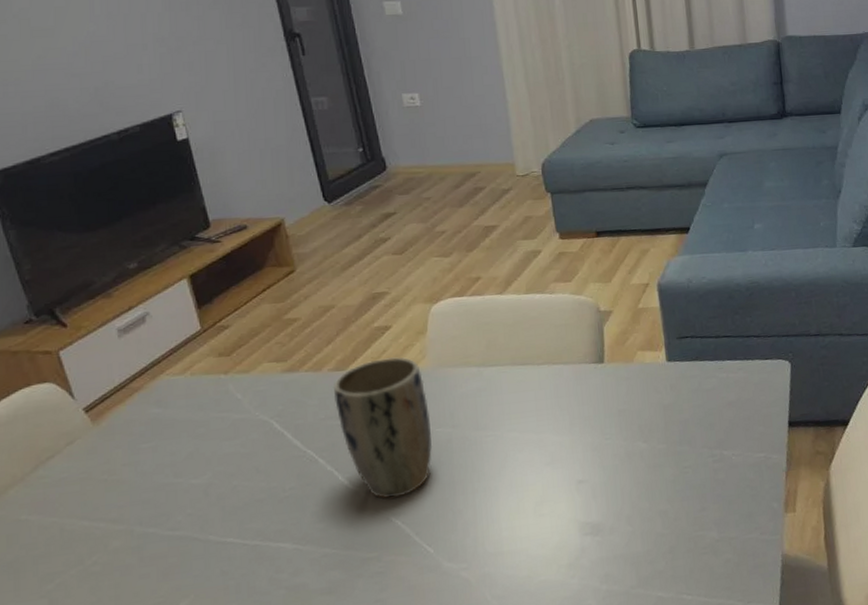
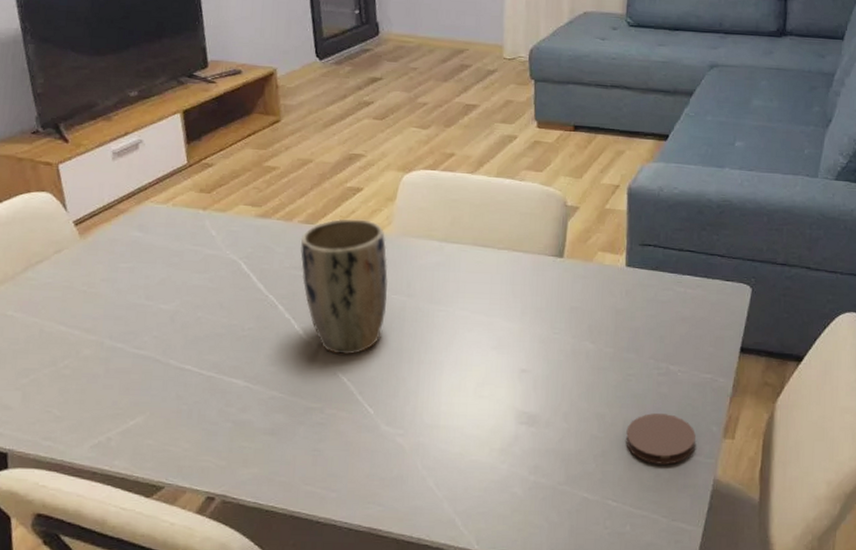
coaster: none [690,499,759,551] -> present [626,413,696,465]

